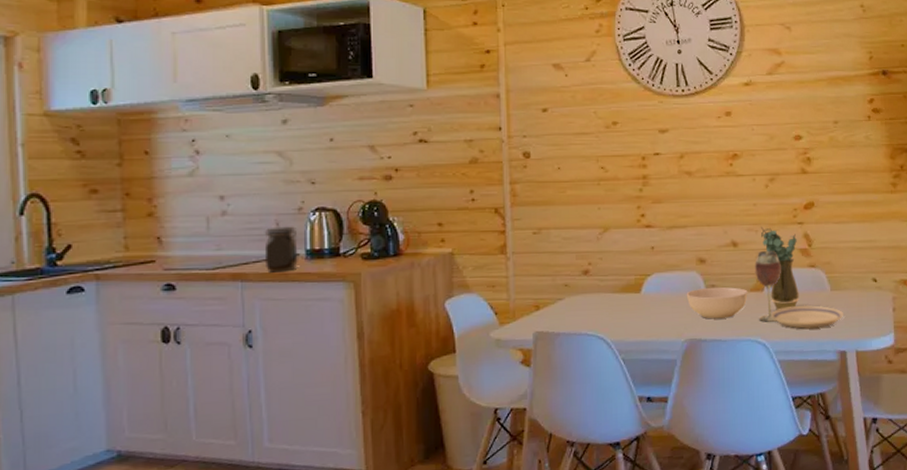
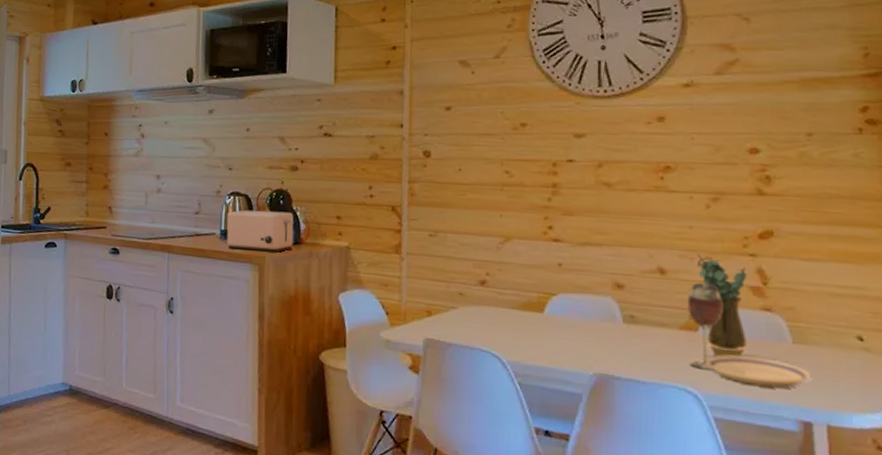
jar: present [264,226,298,272] -> none [188,206,214,249]
toaster: none [312,224,392,269] -> present [226,209,294,254]
bowl: present [686,286,748,319] -> none [597,317,677,357]

